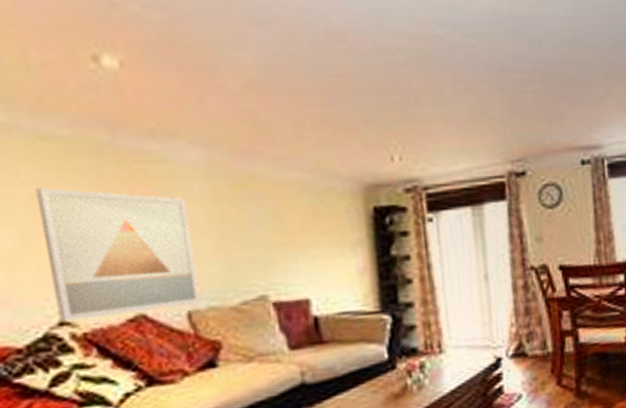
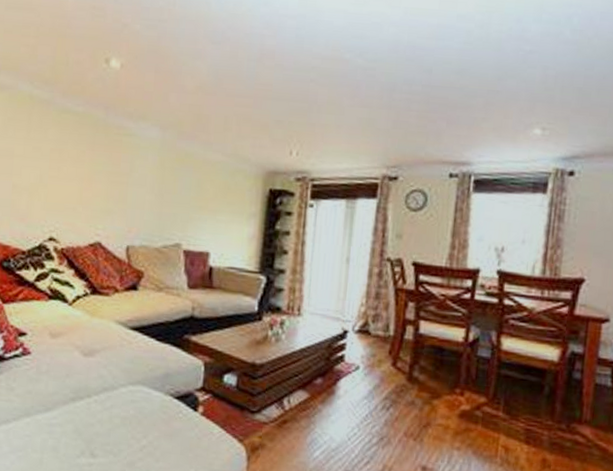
wall art: present [35,187,201,322] -> none [50,145,142,241]

